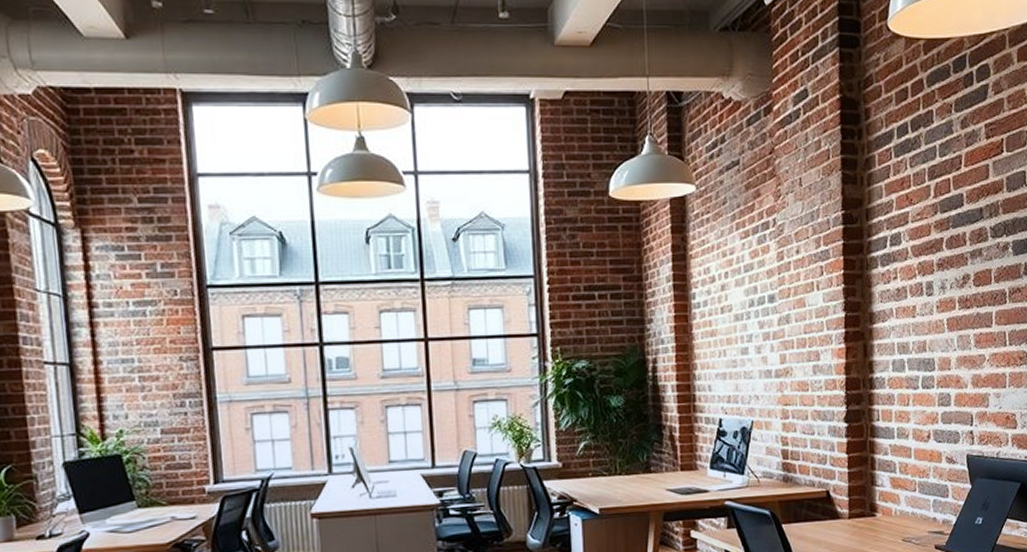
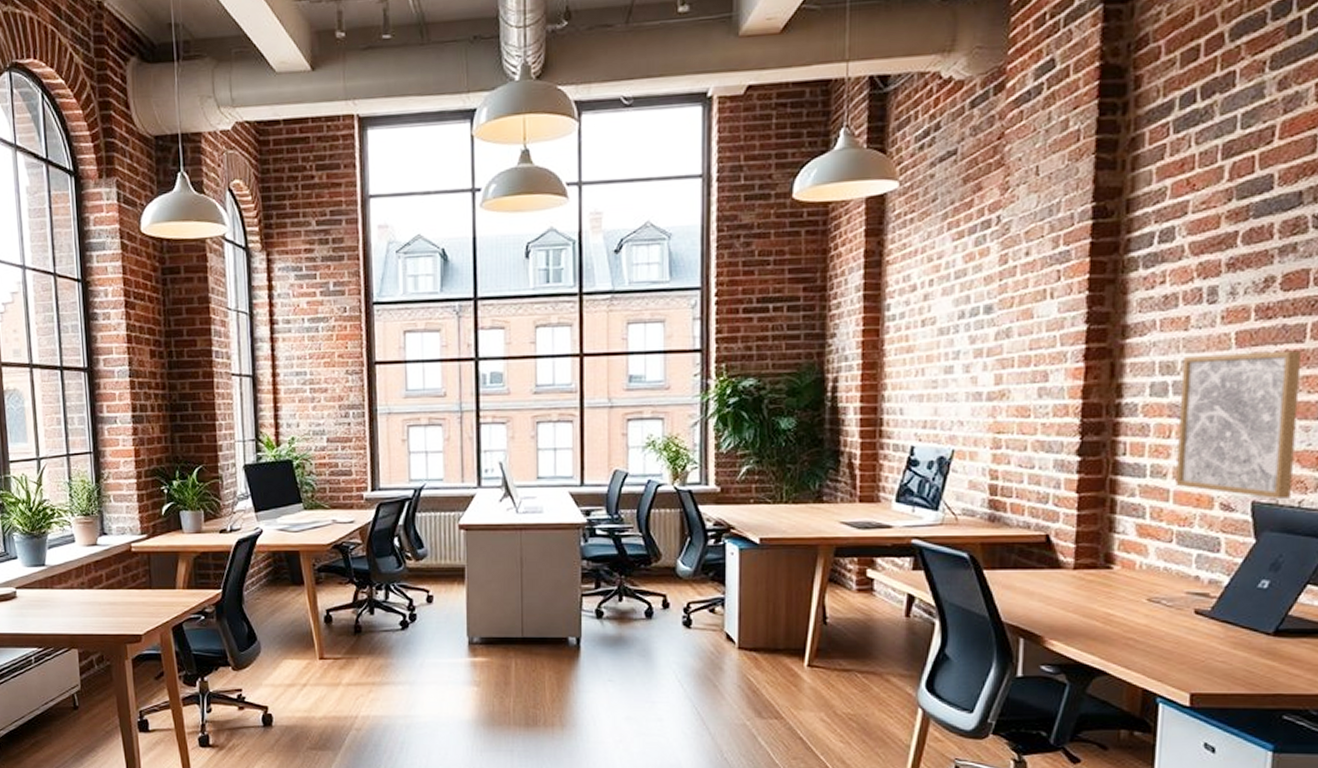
wall art: none [913,333,991,452] -> present [1175,350,1301,499]

